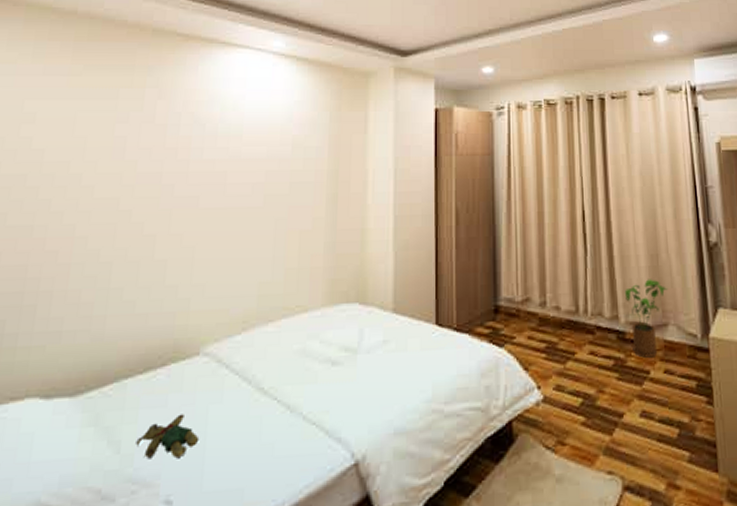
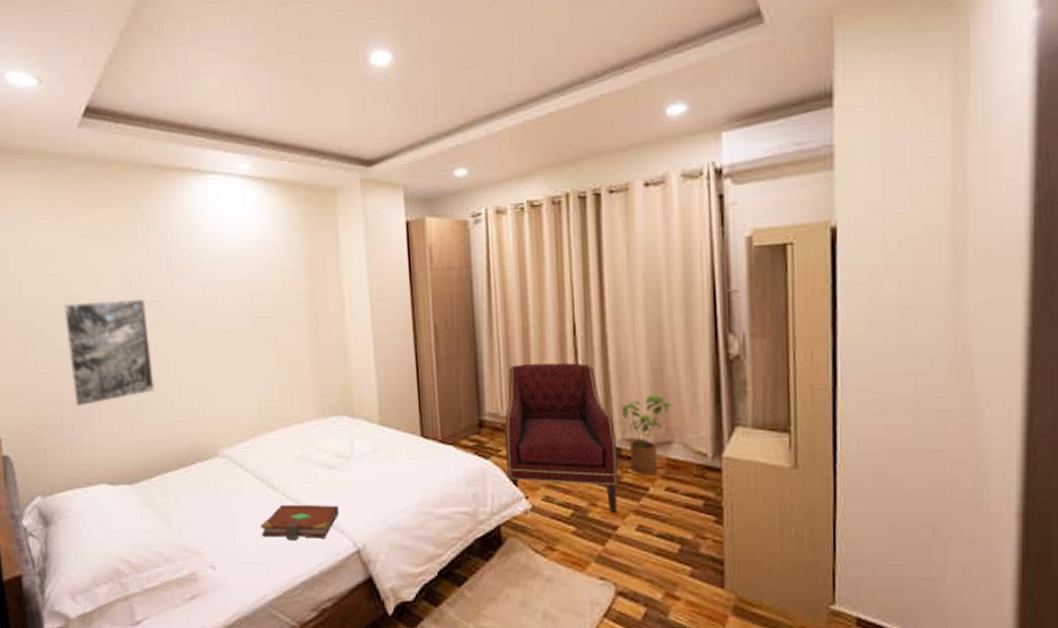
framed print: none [17,170,140,297] -> present [63,299,155,407]
teddy bear: present [135,414,200,458] -> none [182,502,229,535]
book: none [239,408,339,457] -> present [260,504,340,540]
armchair: none [519,247,624,401] -> present [504,363,619,514]

